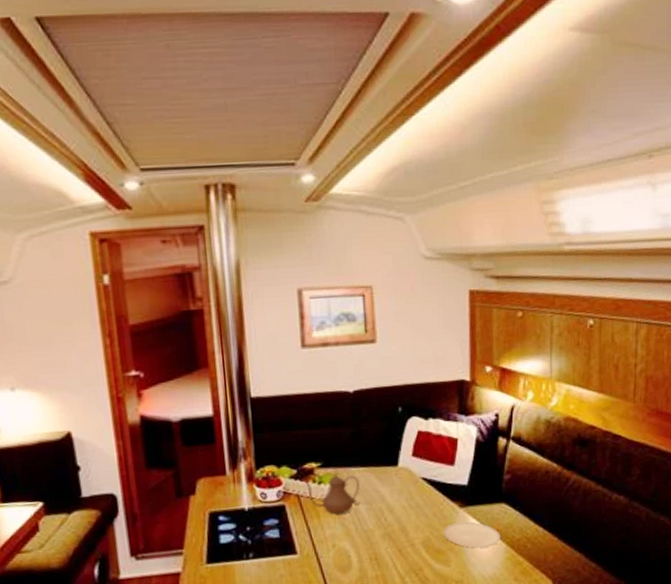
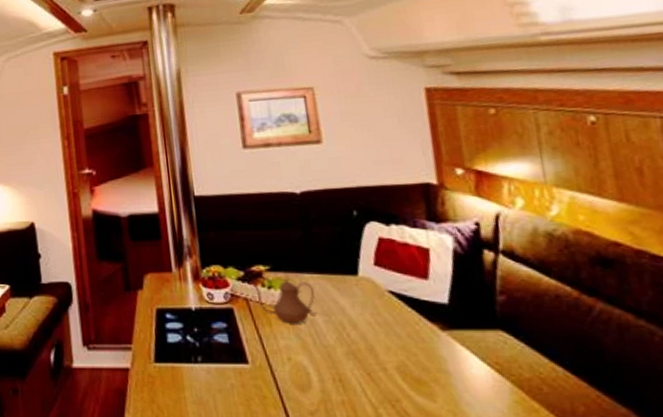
plate: present [443,521,500,549] -> none [422,347,502,384]

